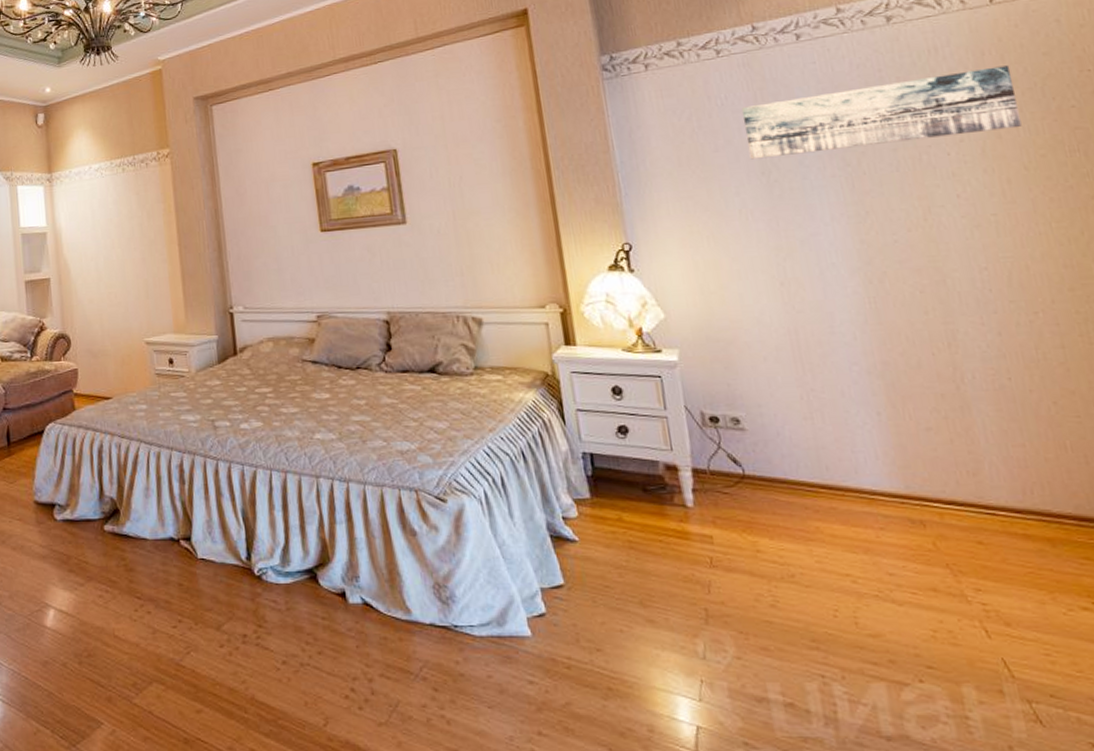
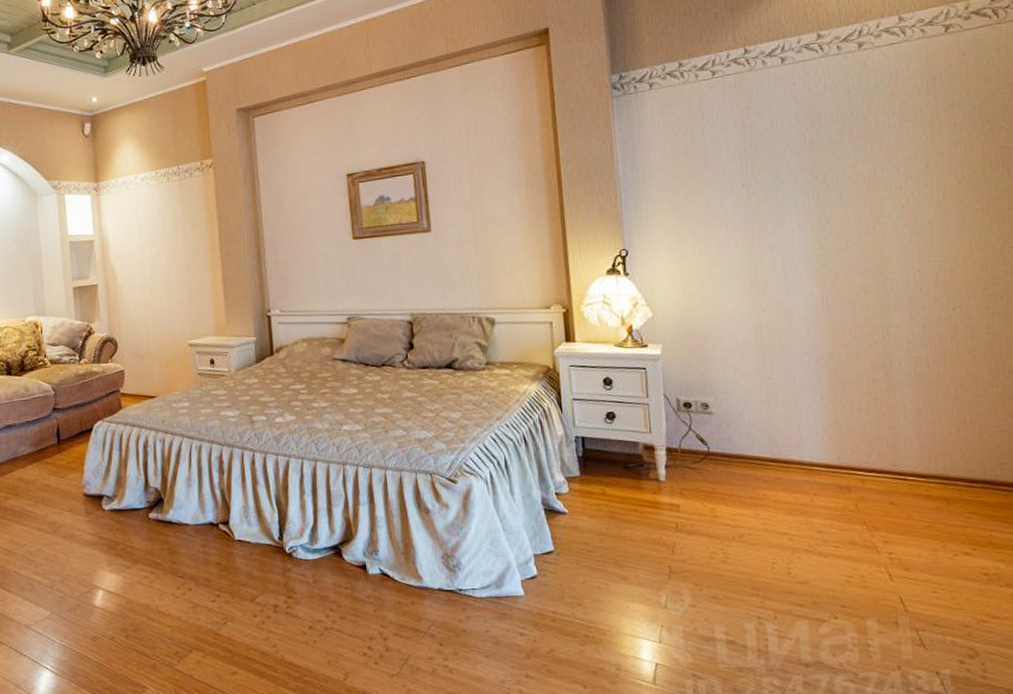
wall art: present [741,65,1022,160] -> none [729,90,960,173]

